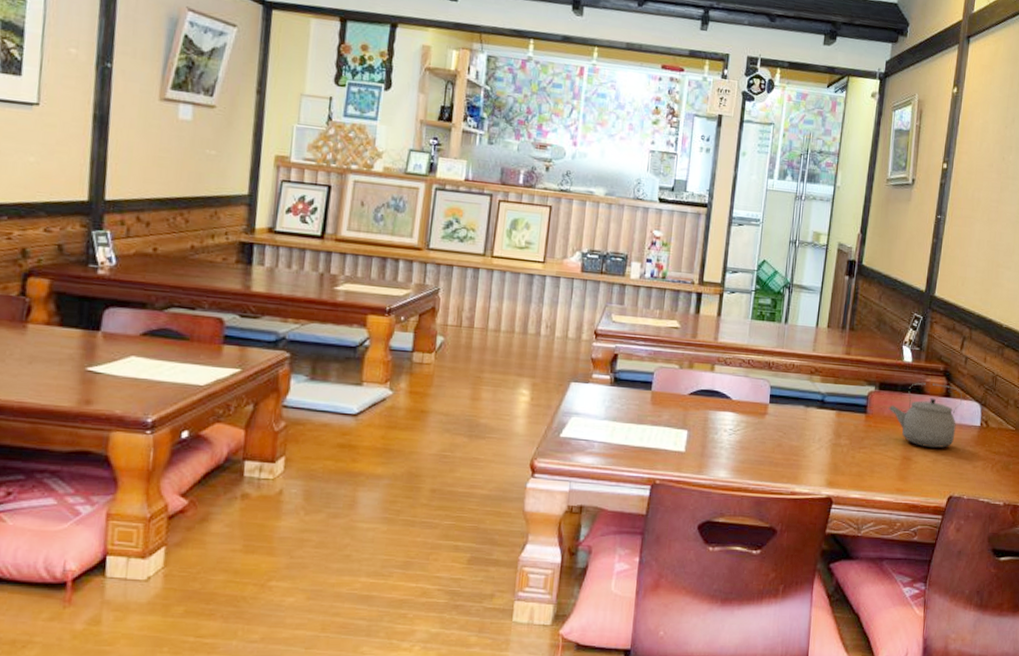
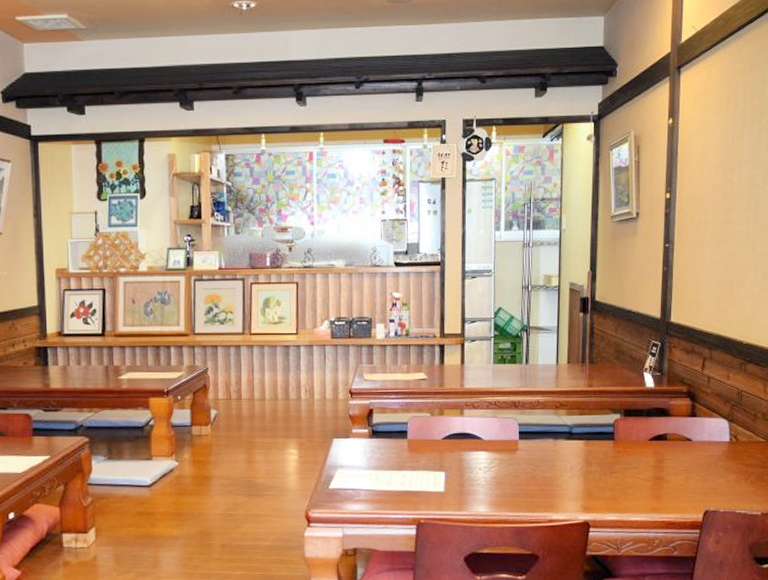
tea kettle: present [888,382,963,449] -> none [635,405,709,467]

